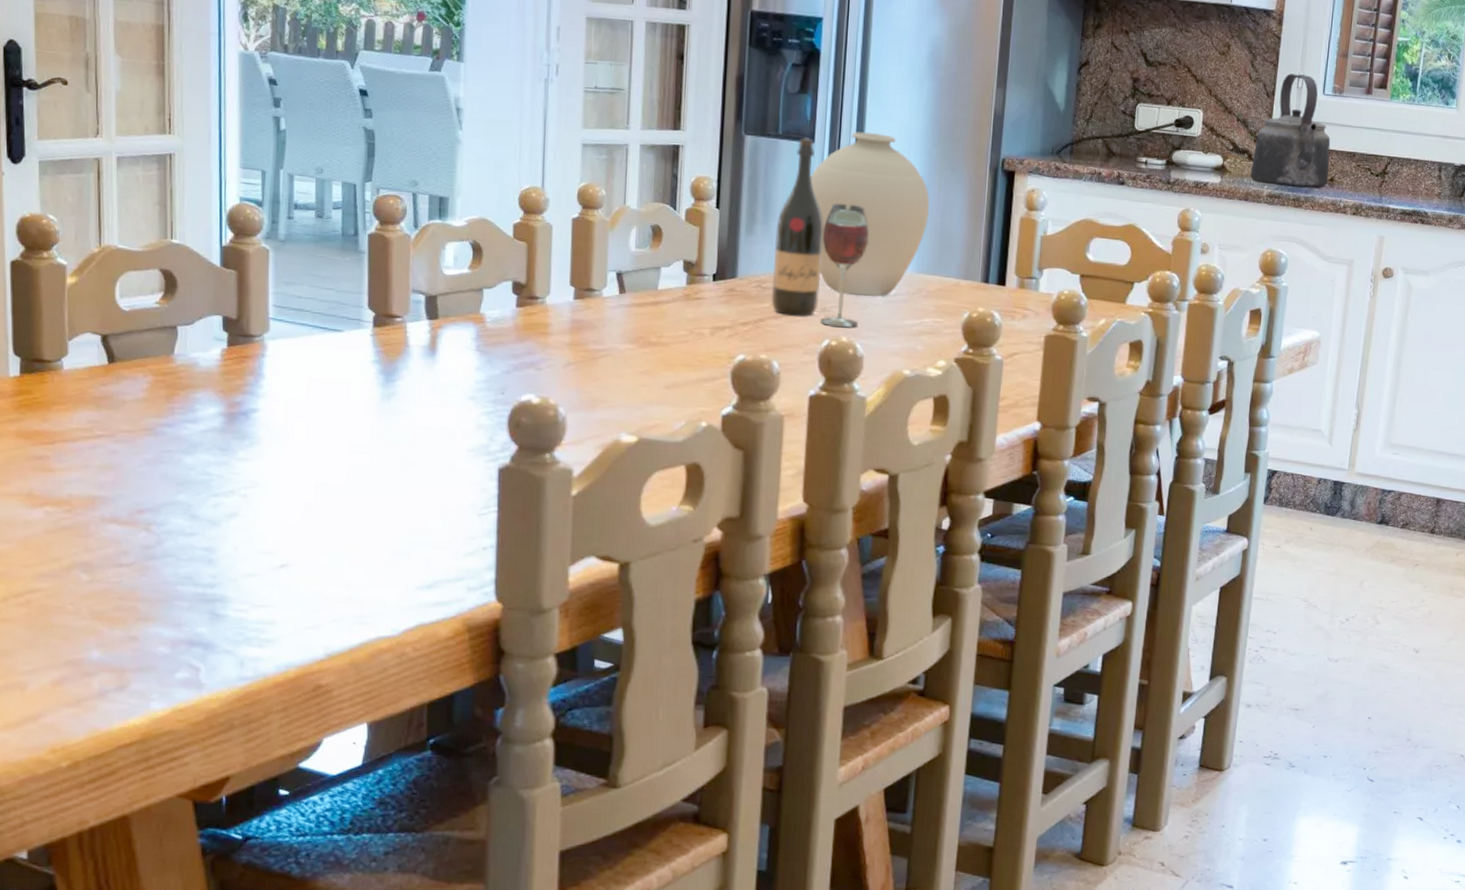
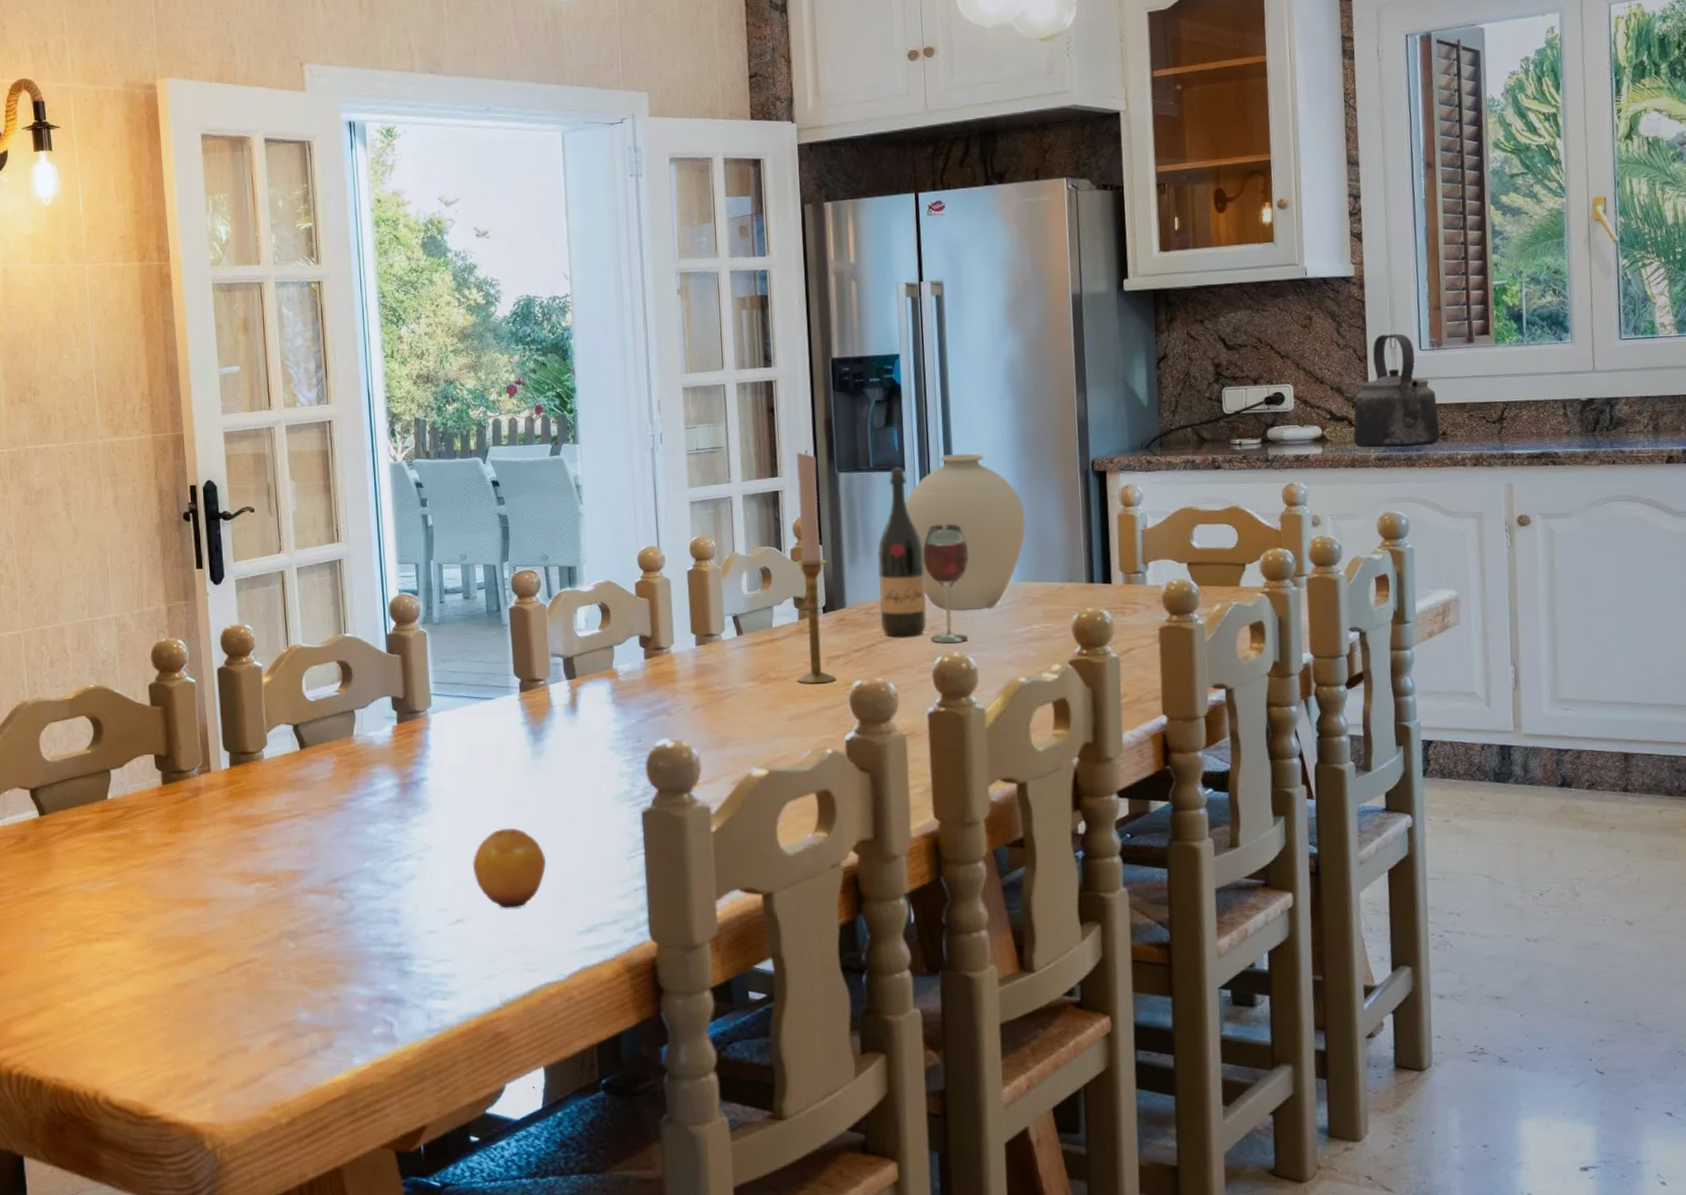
fruit: none [303,471,387,557] -> present [472,828,546,909]
candlestick: none [677,106,723,353] -> present [794,451,836,683]

